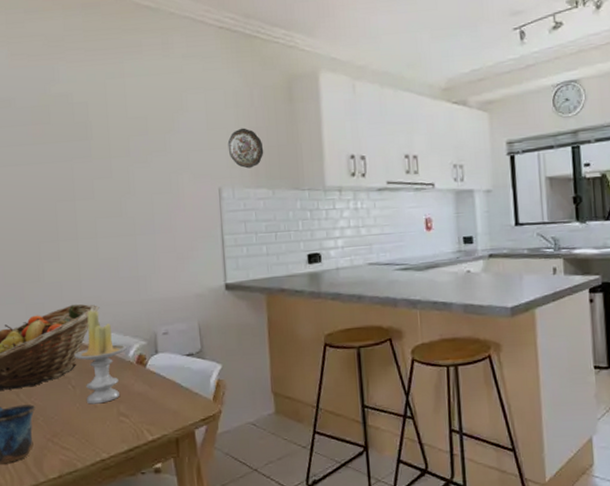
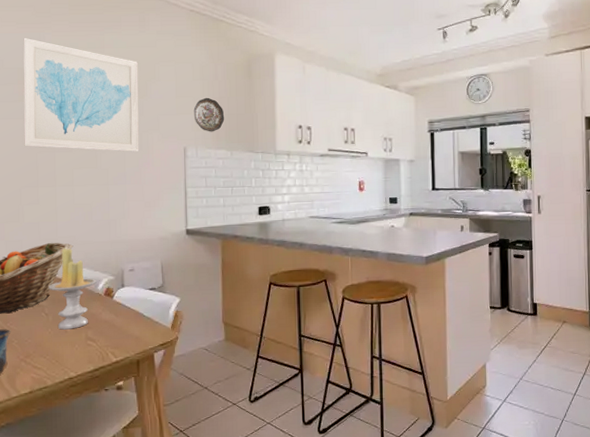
wall art: none [35,71,169,196] -> present [23,37,139,152]

